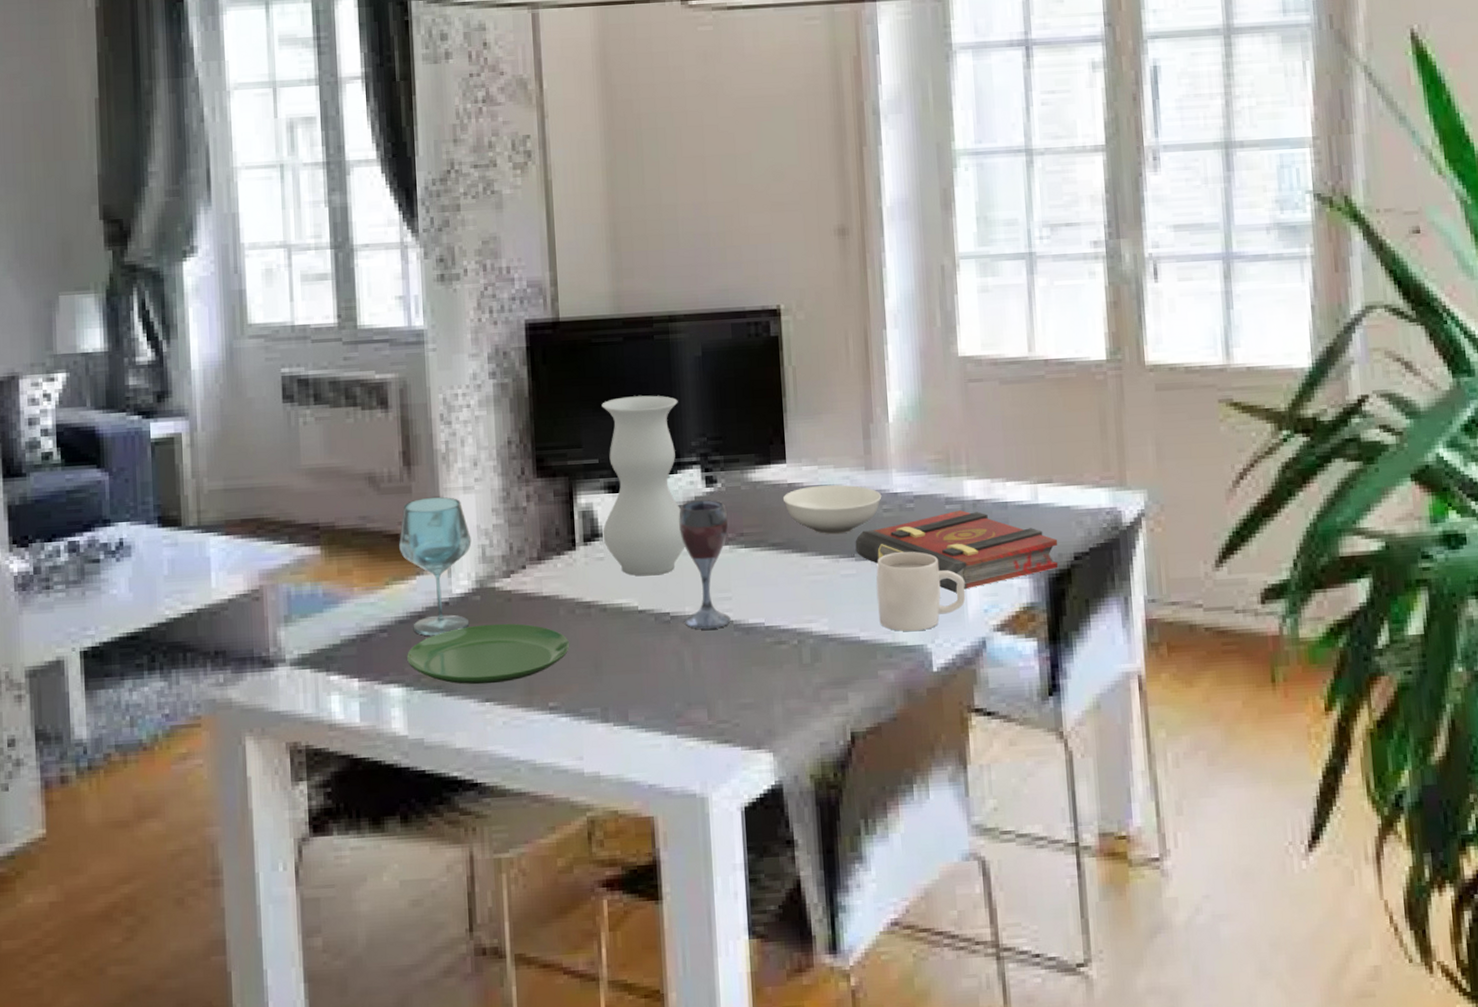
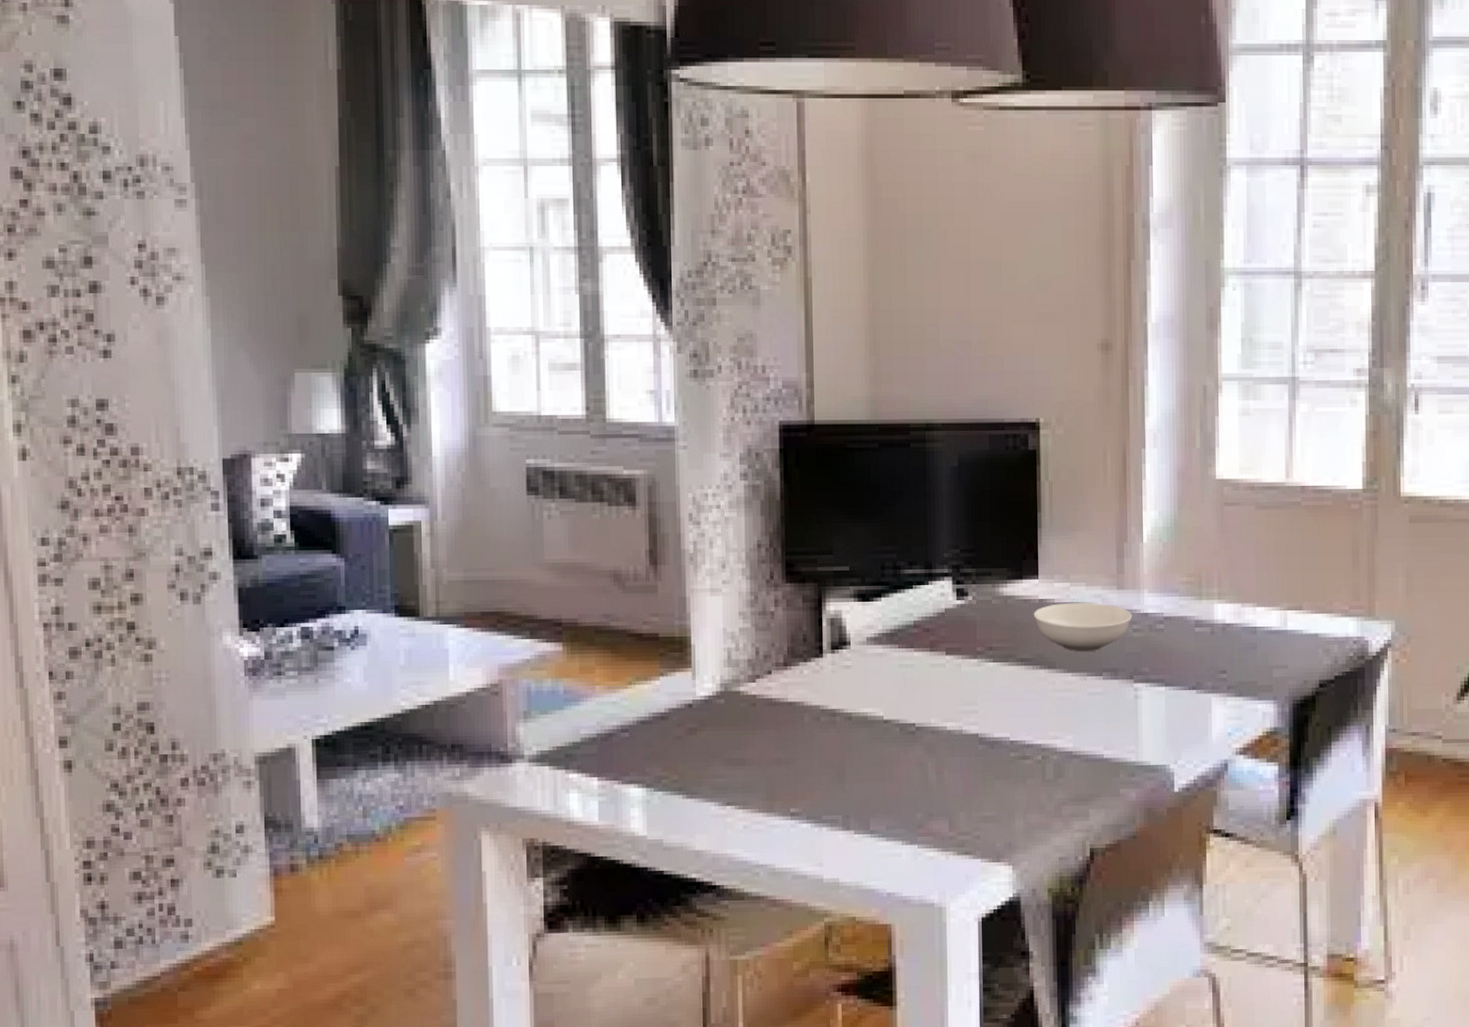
wine glass: present [399,497,472,636] -> none [643,598,717,738]
plate: present [407,623,570,685] -> none [648,728,814,788]
vase: present [601,395,685,576] -> none [851,504,934,686]
cup: present [679,500,731,630] -> none [928,612,977,742]
book: present [855,510,1059,593] -> none [1103,633,1304,715]
mug: present [876,551,966,632] -> none [1122,673,1210,752]

